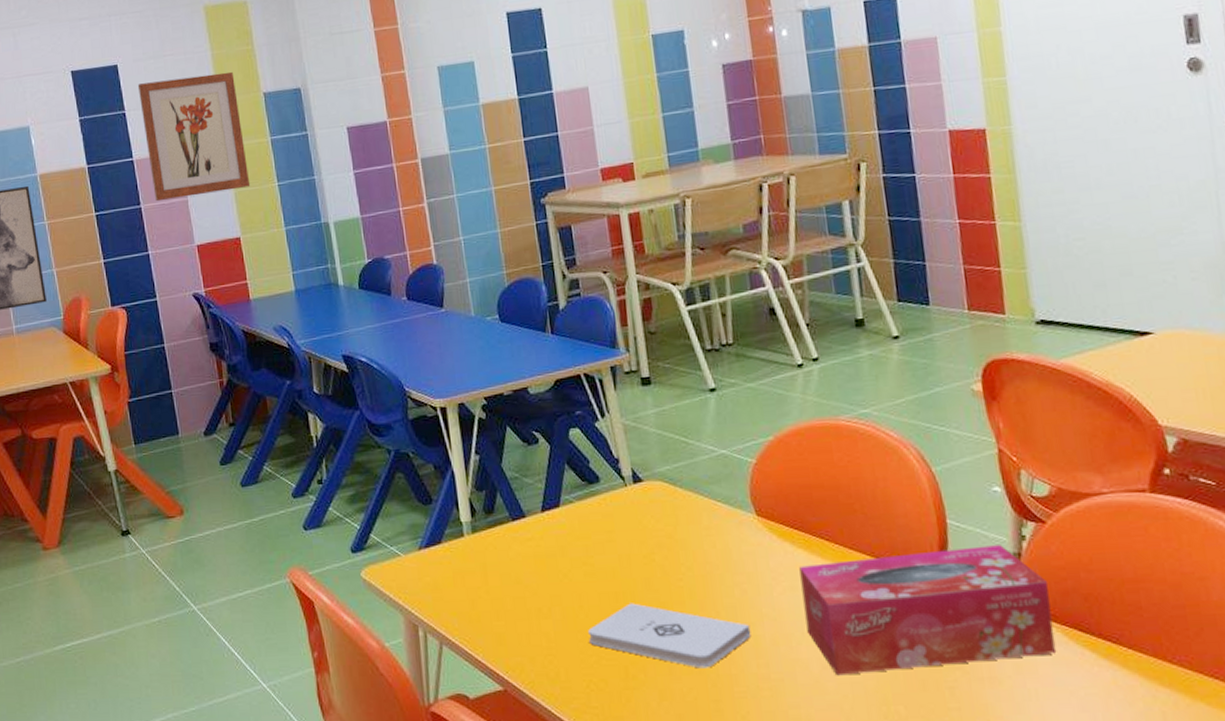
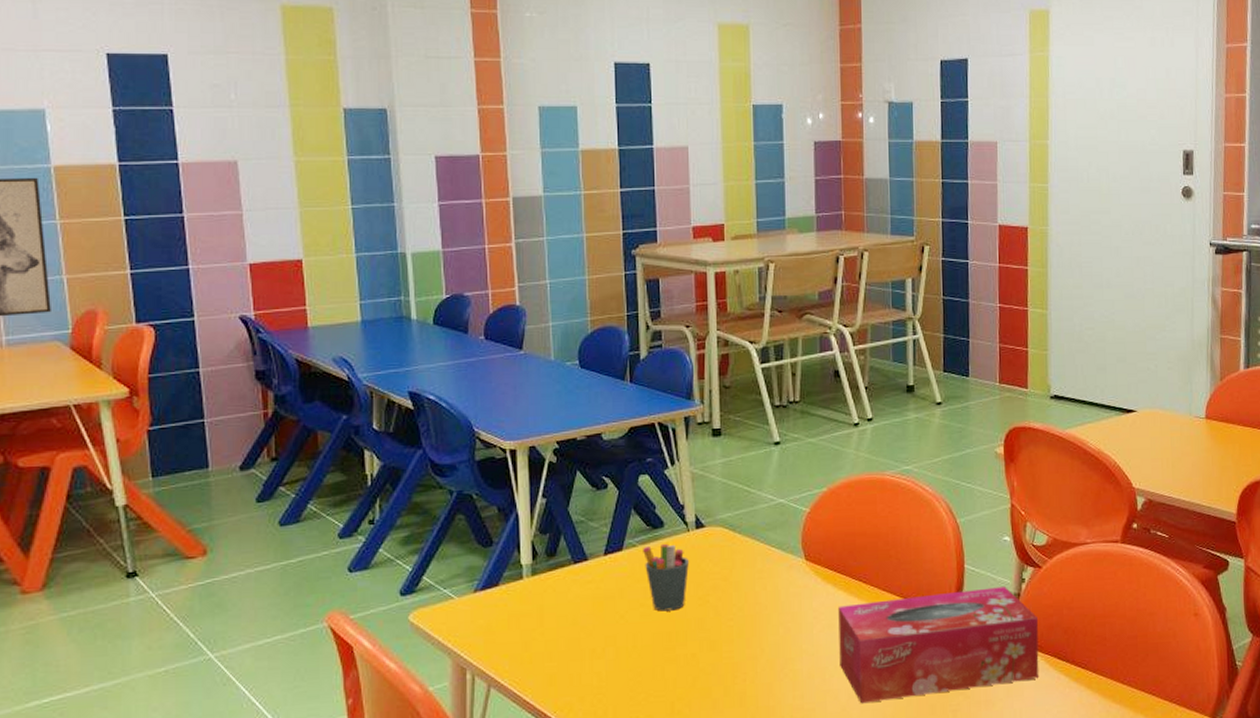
wall art: present [137,71,251,202] -> none [191,79,320,212]
pen holder: none [580,500,630,570] -> present [643,544,689,612]
notepad: present [588,603,751,669] -> none [639,642,790,702]

